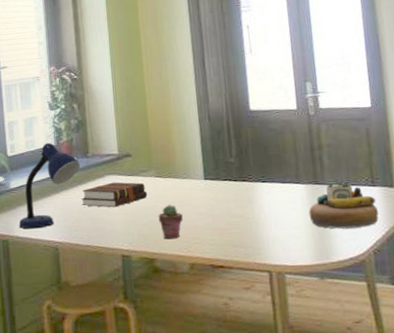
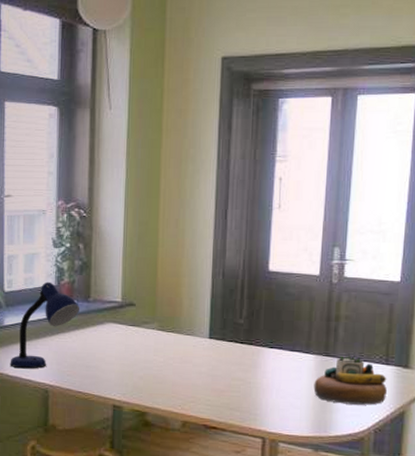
hardback book: present [81,182,148,208] -> none [77,330,148,357]
potted succulent: present [158,205,183,240] -> none [155,360,181,395]

